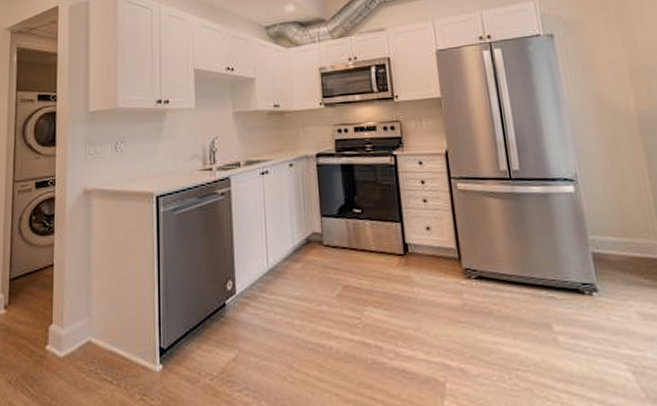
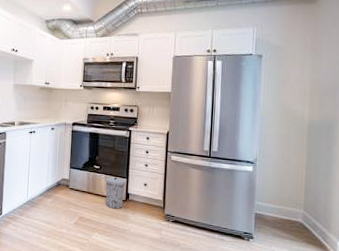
trash can: none [371,222,402,268] -> present [105,177,126,209]

